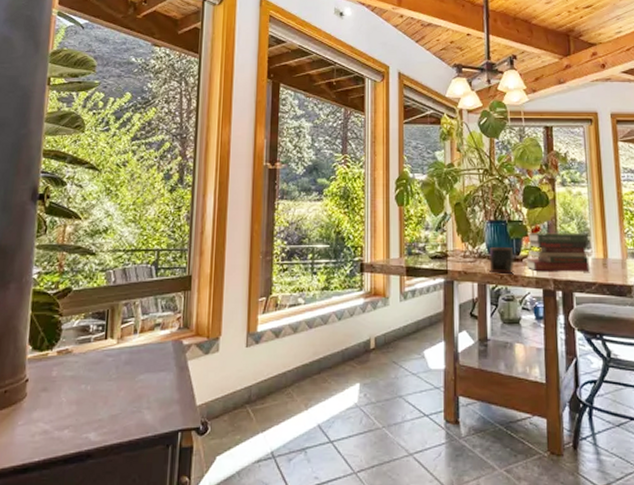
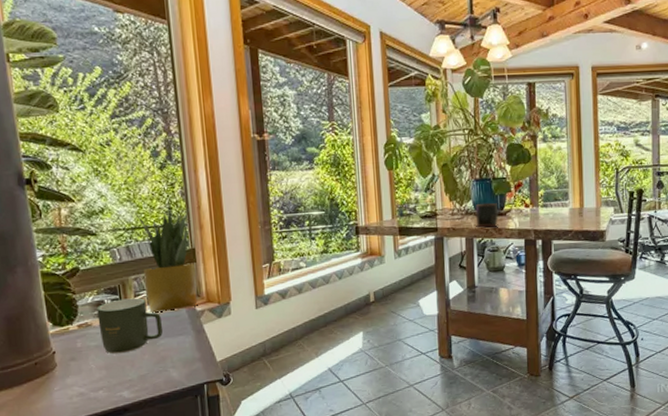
mug: none [78,325,145,388] -> present [96,297,164,354]
planter: none [133,228,193,344] -> present [135,204,198,313]
books: present [526,233,590,272] -> none [510,185,567,224]

